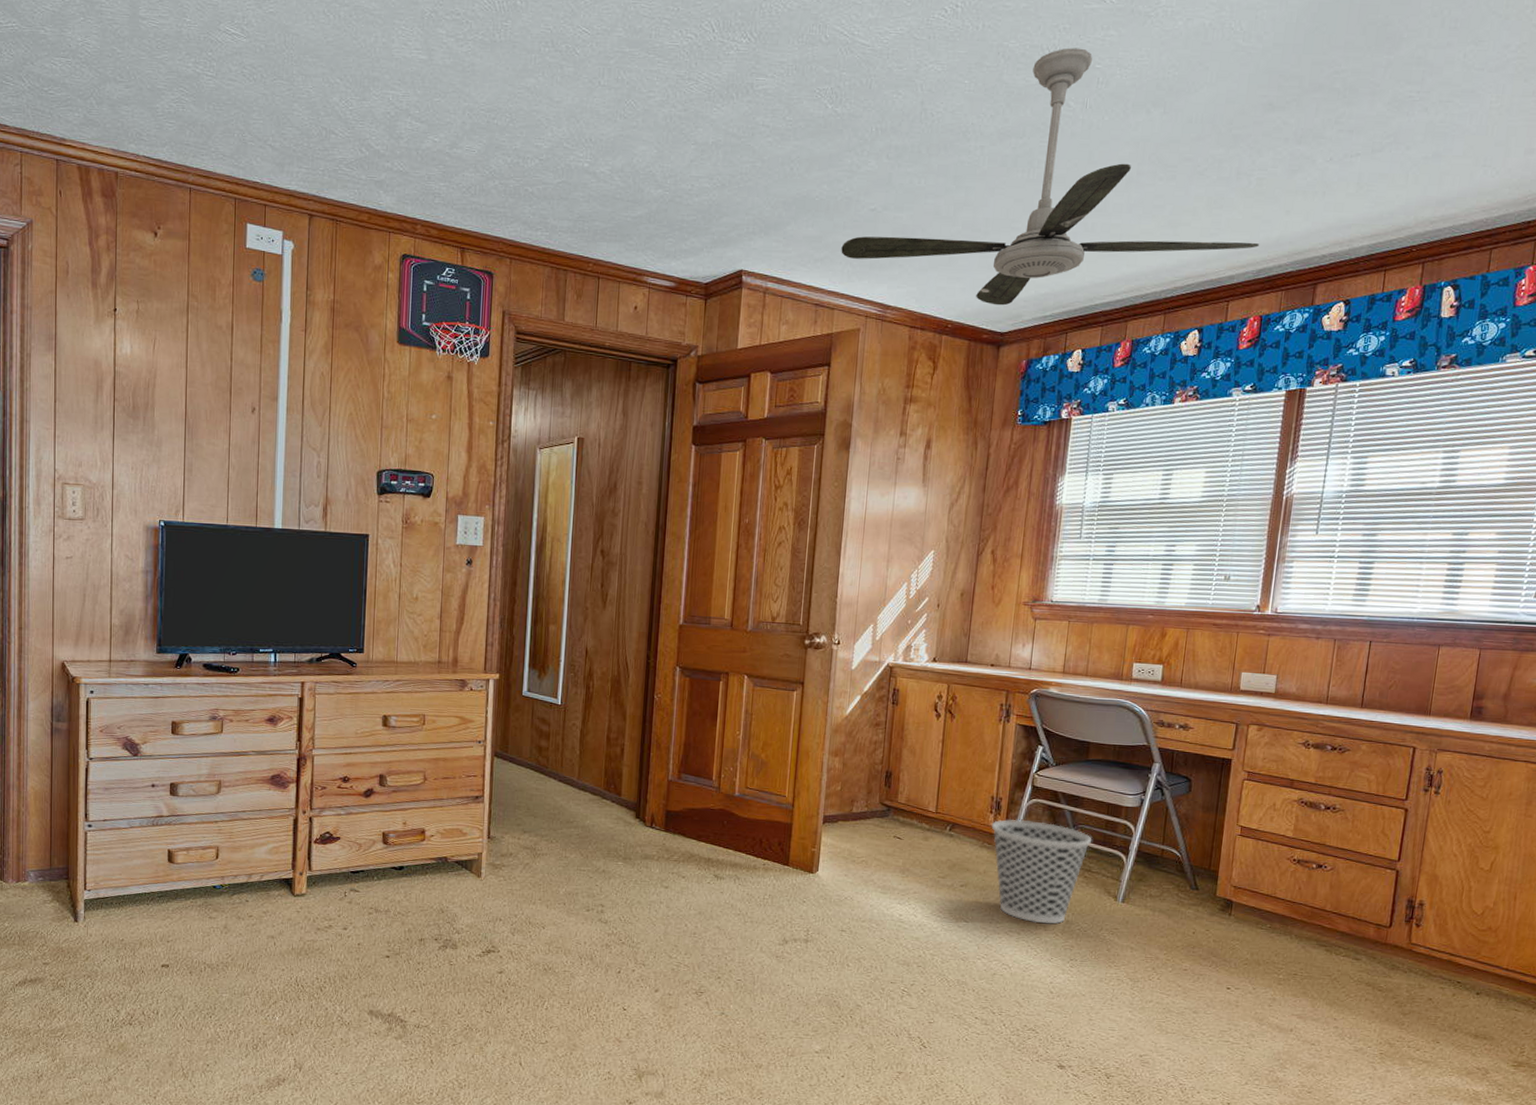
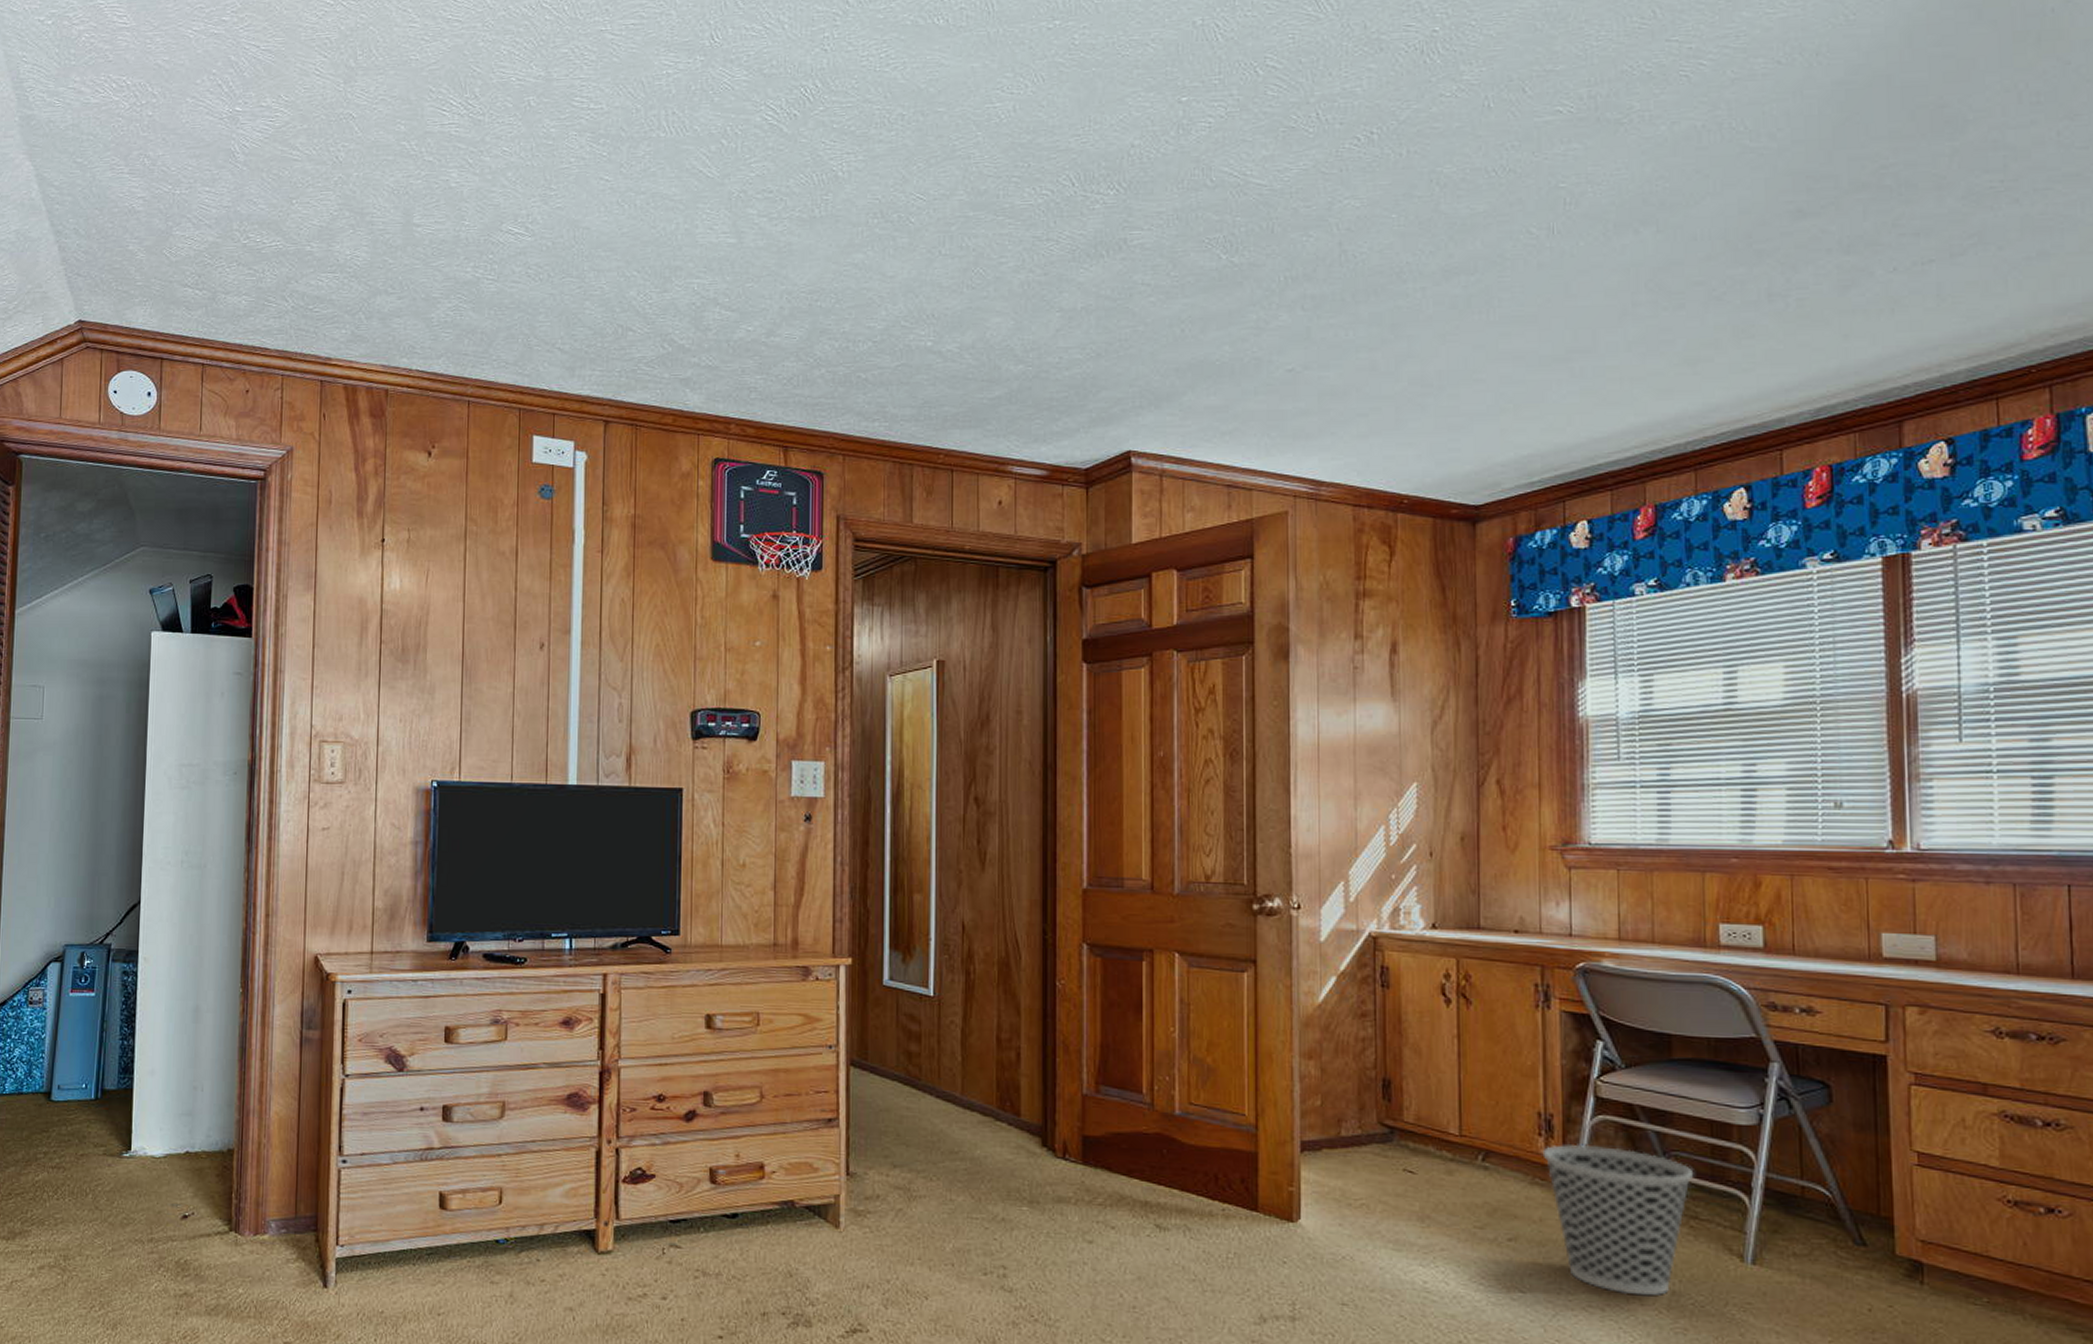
ceiling fan: present [841,48,1260,306] -> none [1254,166,1814,473]

